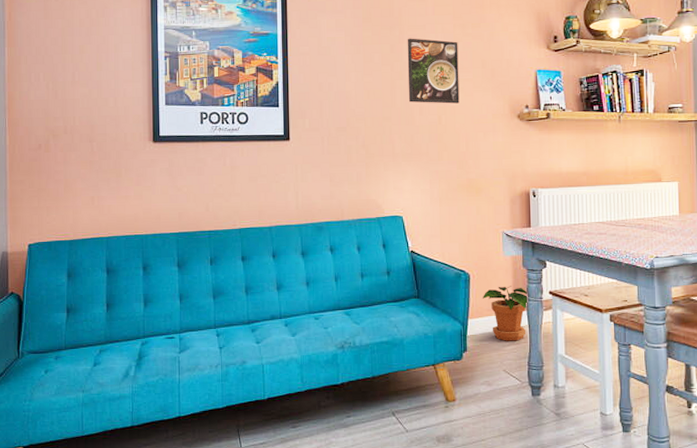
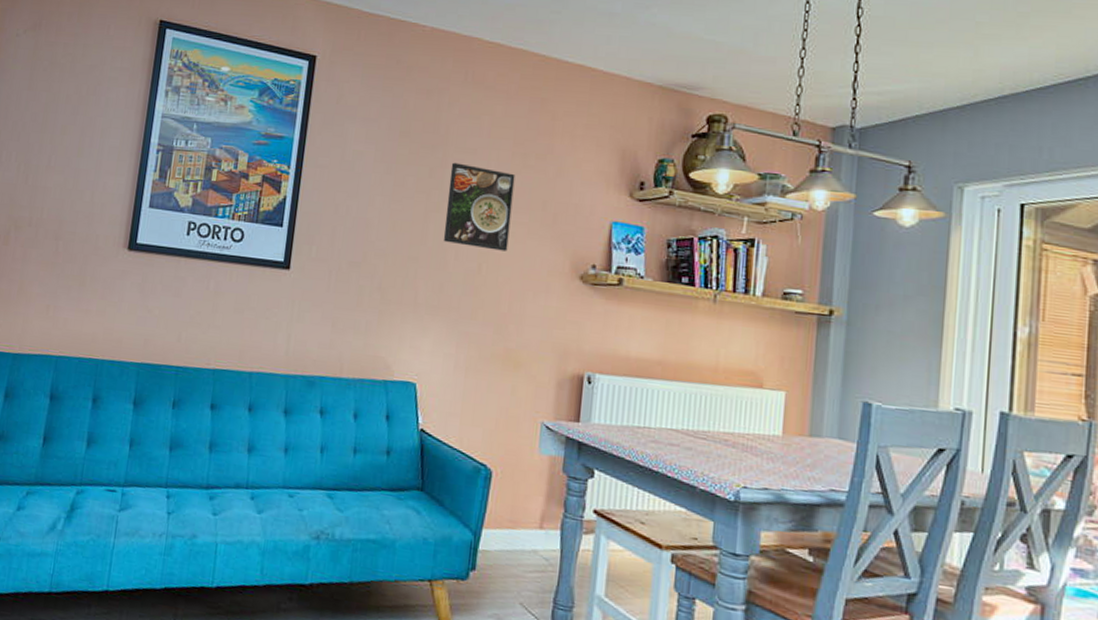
potted plant: present [482,286,528,341] -> none [504,492,565,568]

